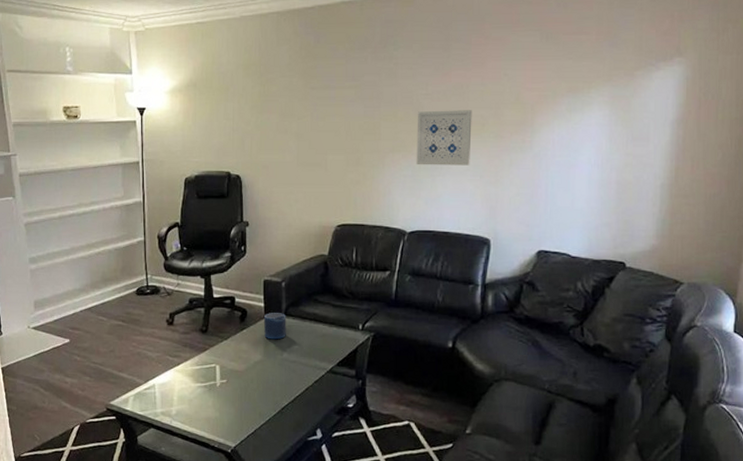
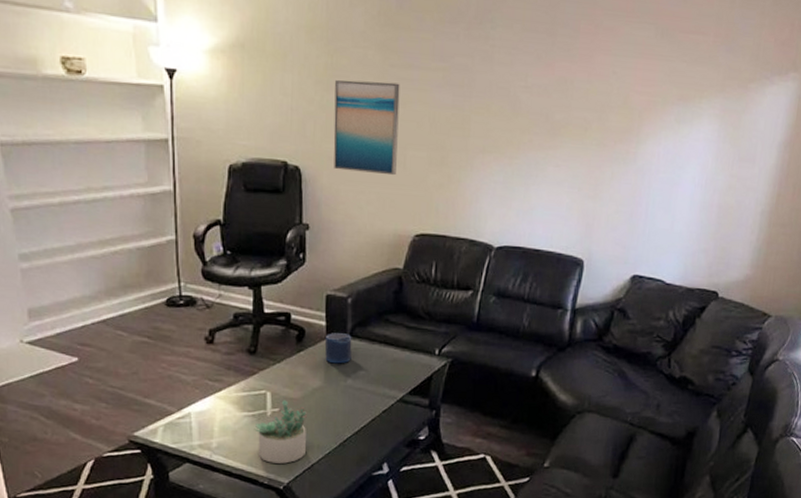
succulent plant: none [206,372,250,429] -> present [254,400,307,464]
wall art: none [267,101,320,177] -> present [333,79,400,176]
wall art: present [416,110,472,166] -> none [509,107,575,175]

